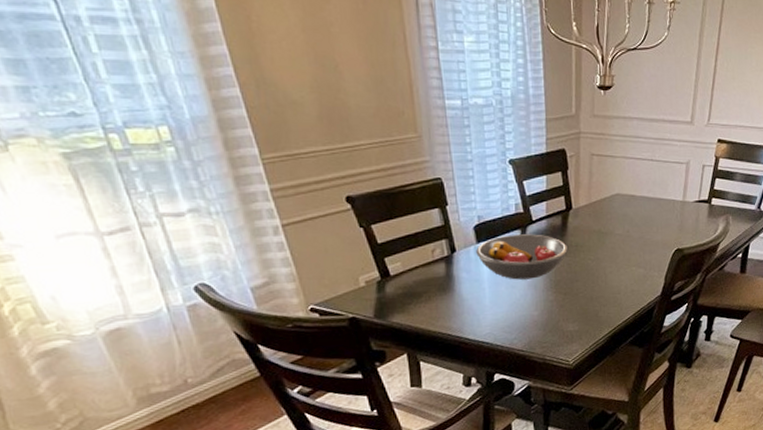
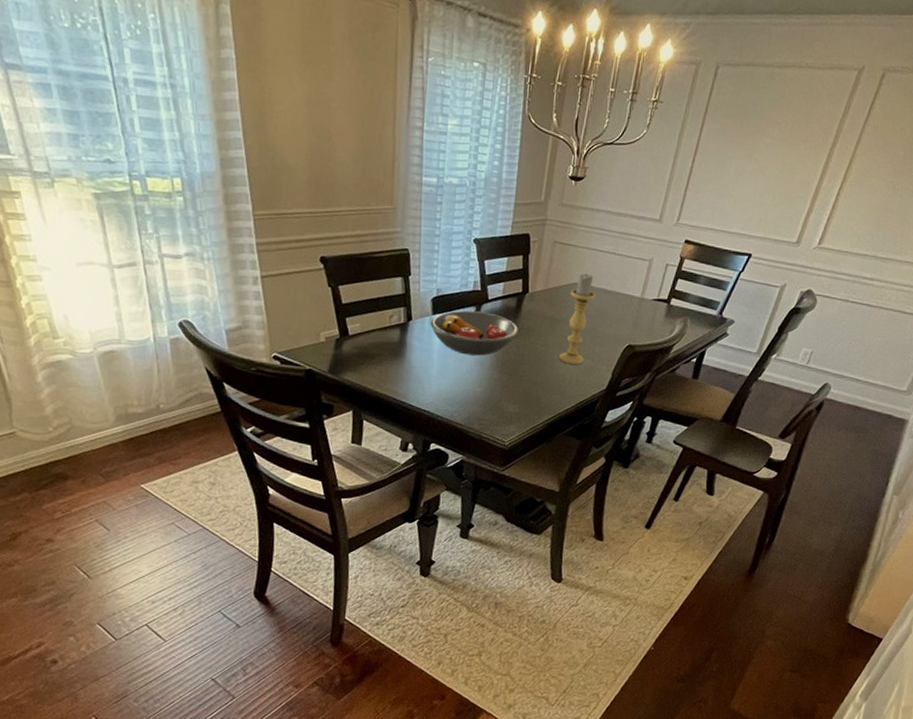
candle holder: none [610,183,640,275] -> present [558,273,596,365]

